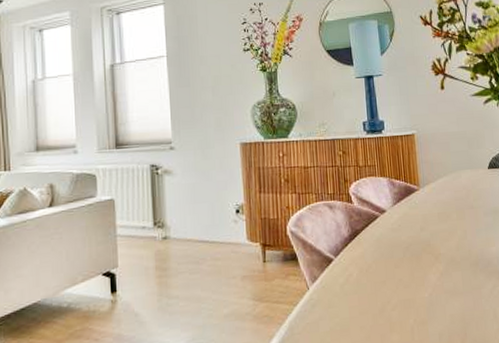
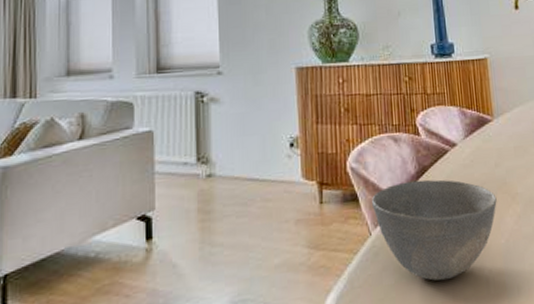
bowl: none [309,241,422,329] -> present [372,179,497,281]

